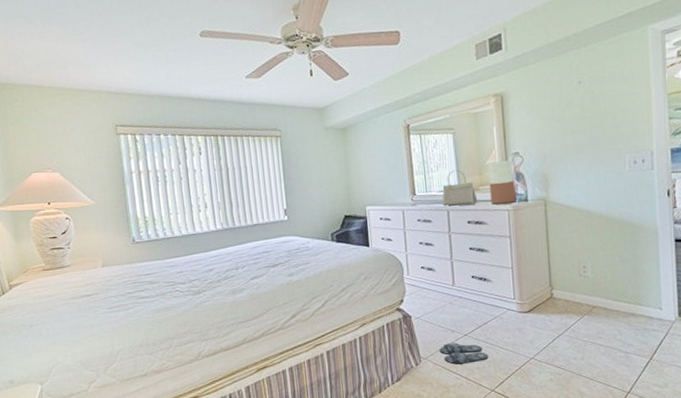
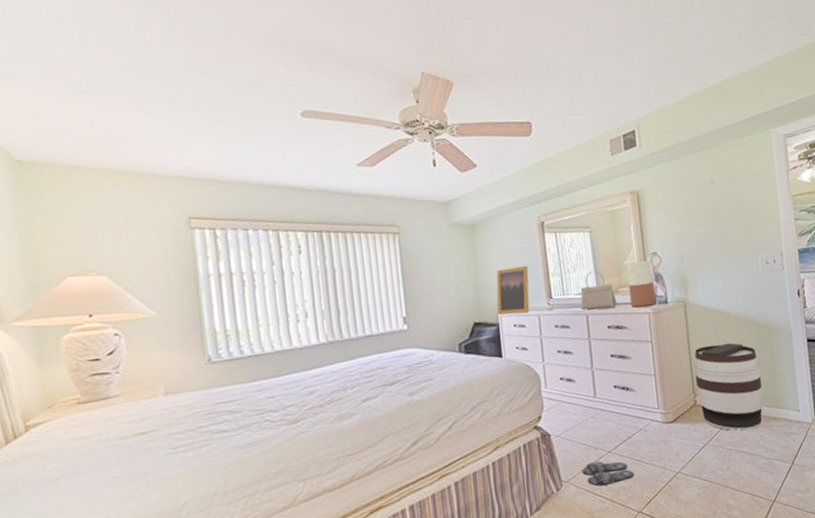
picture frame: none [365,164,395,210] -> present [496,265,530,316]
barrel: none [551,240,623,324] -> present [693,343,764,431]

